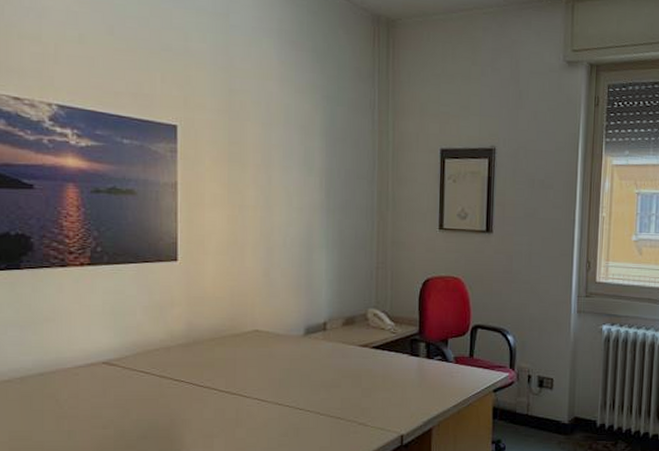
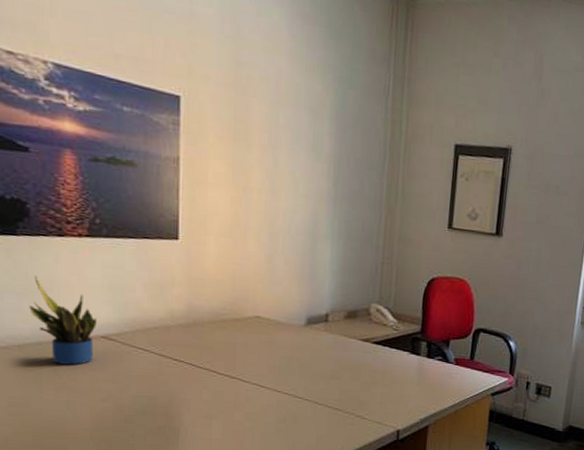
potted plant: none [32,306,98,394] -> present [29,275,97,365]

